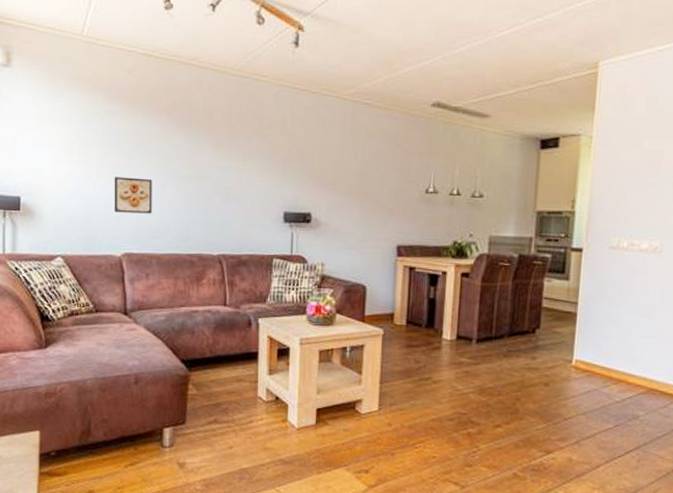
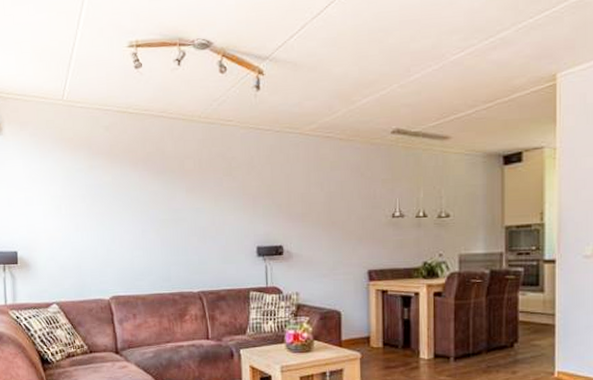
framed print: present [114,177,152,214] -> none [99,225,135,259]

